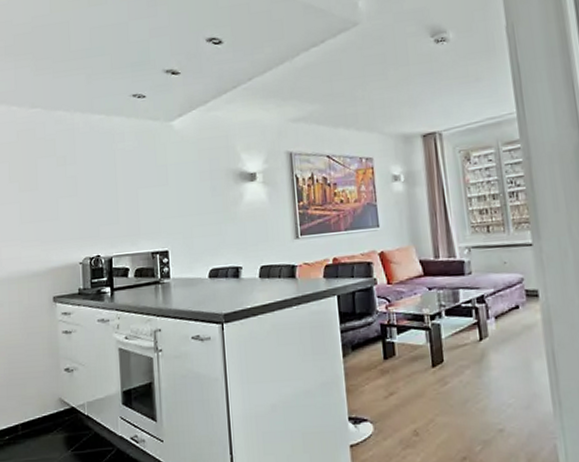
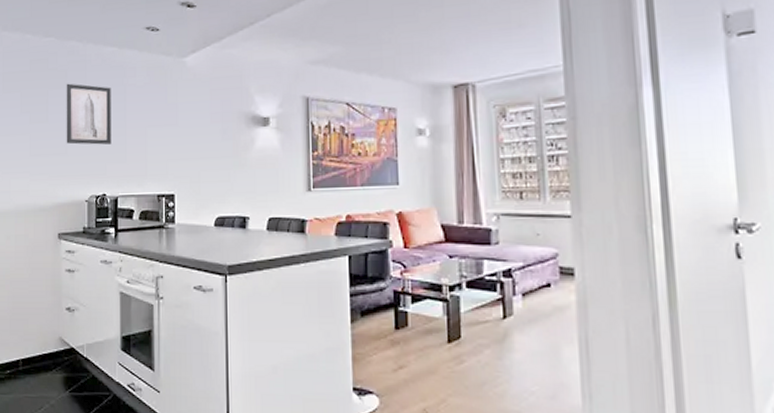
wall art: none [55,151,103,210] -> present [66,83,111,145]

